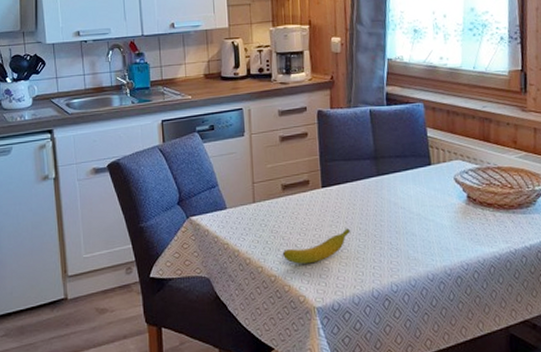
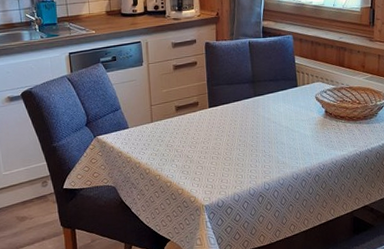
banana: present [282,228,351,264] -> none [176,140,233,172]

